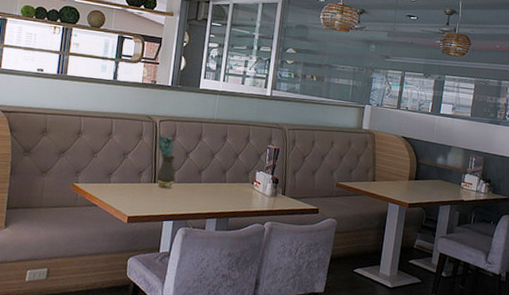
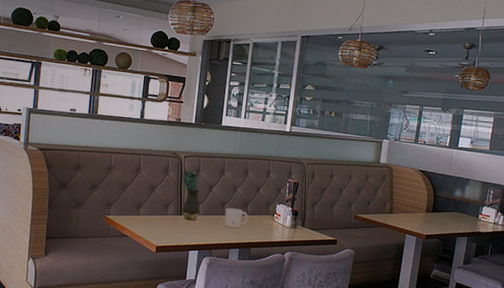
mug: none [201,175,226,197] -> present [224,207,248,229]

